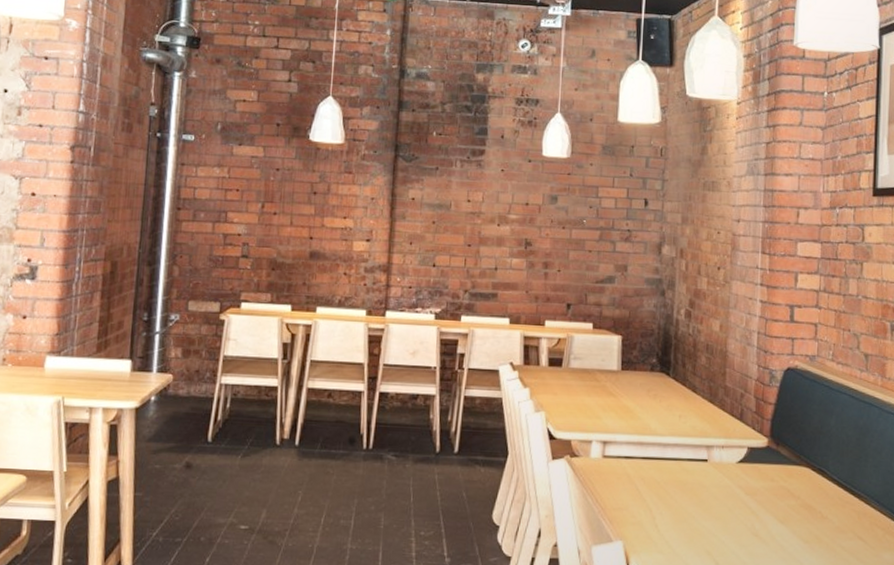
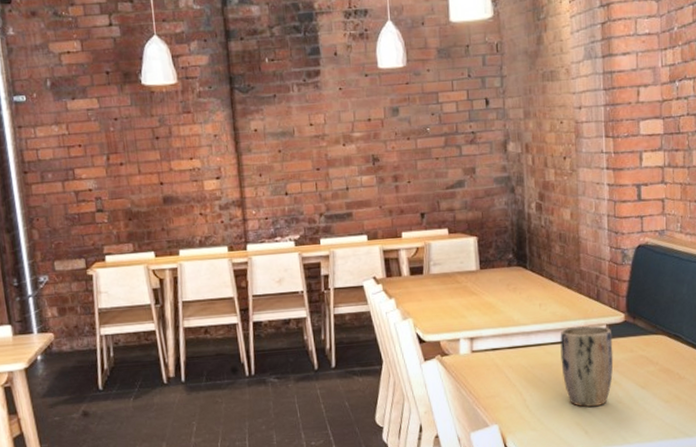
plant pot: none [696,444,754,536] -> present [560,325,614,407]

